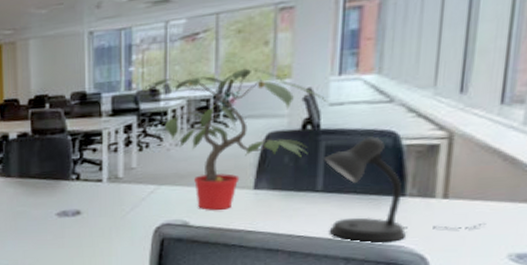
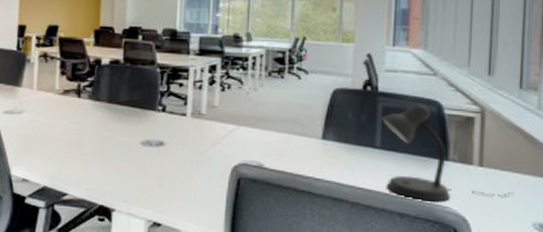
potted plant: present [141,68,329,210] -> none [226,28,385,156]

